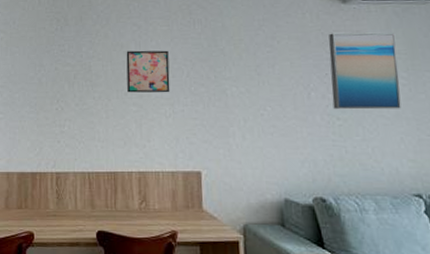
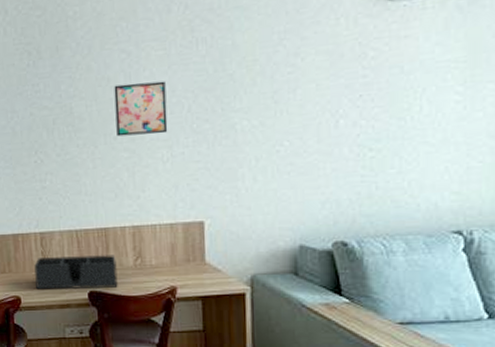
desk organizer: none [49,196,124,230] -> present [34,254,118,290]
wall art: present [329,32,401,110] -> none [365,34,455,138]

